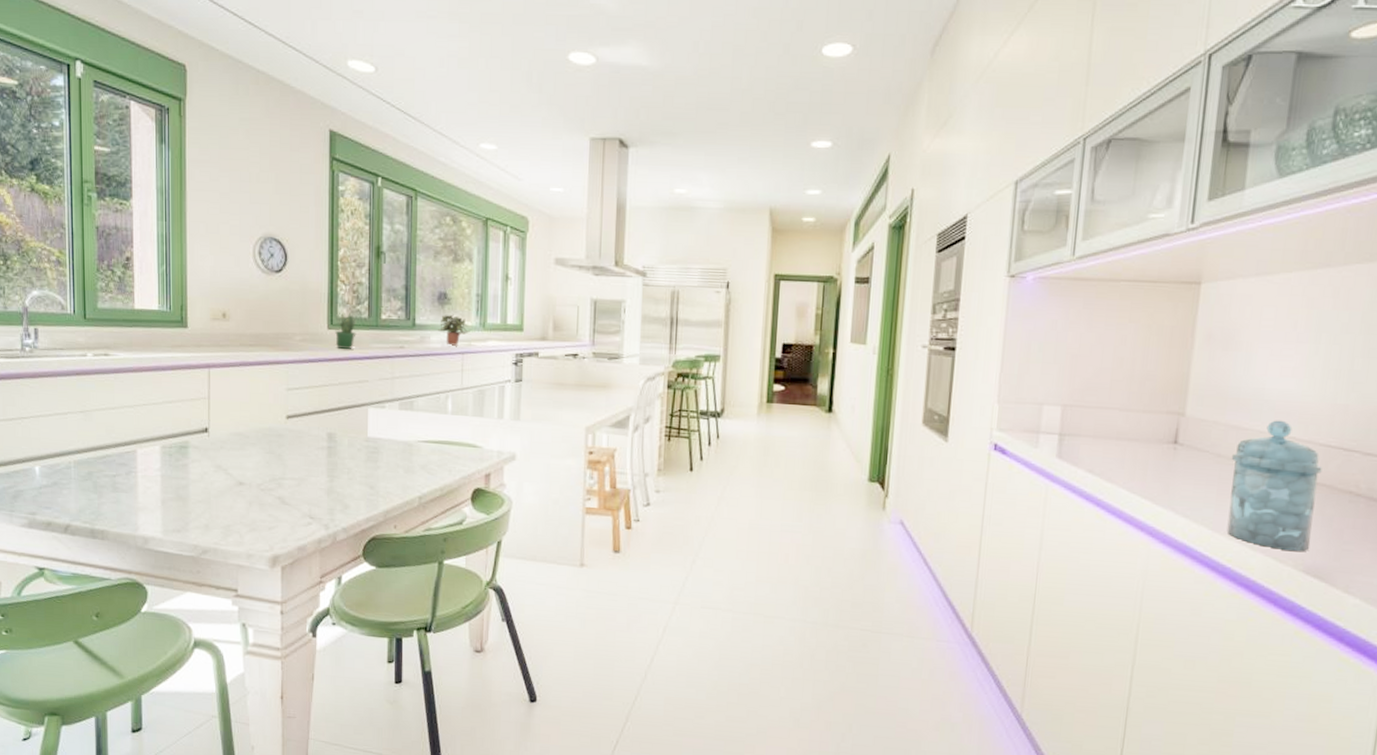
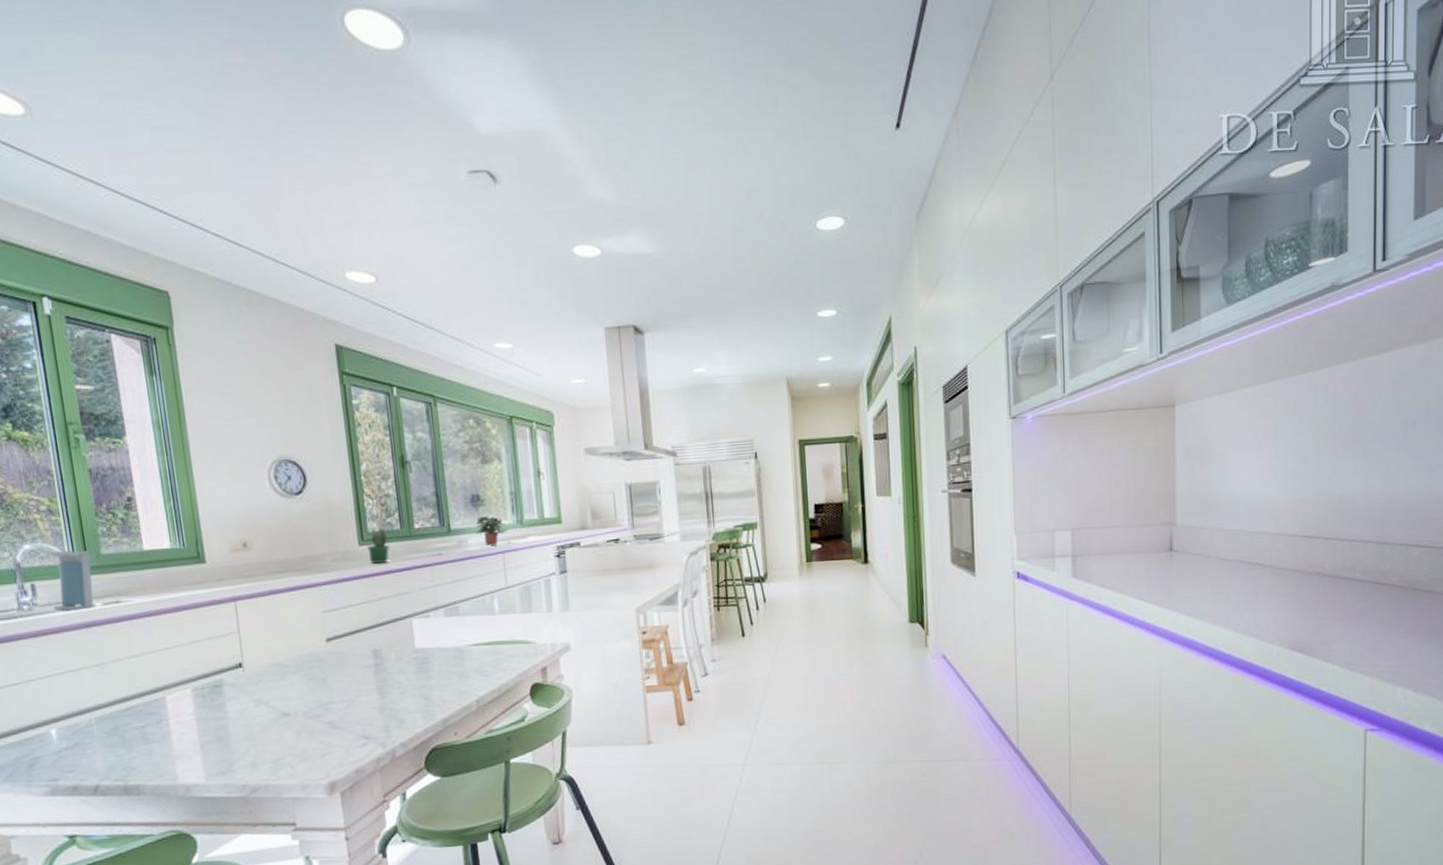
soap dispenser: none [51,300,88,358] -> present [50,551,94,611]
canister: present [1226,420,1322,551] -> none [1219,518,1293,632]

